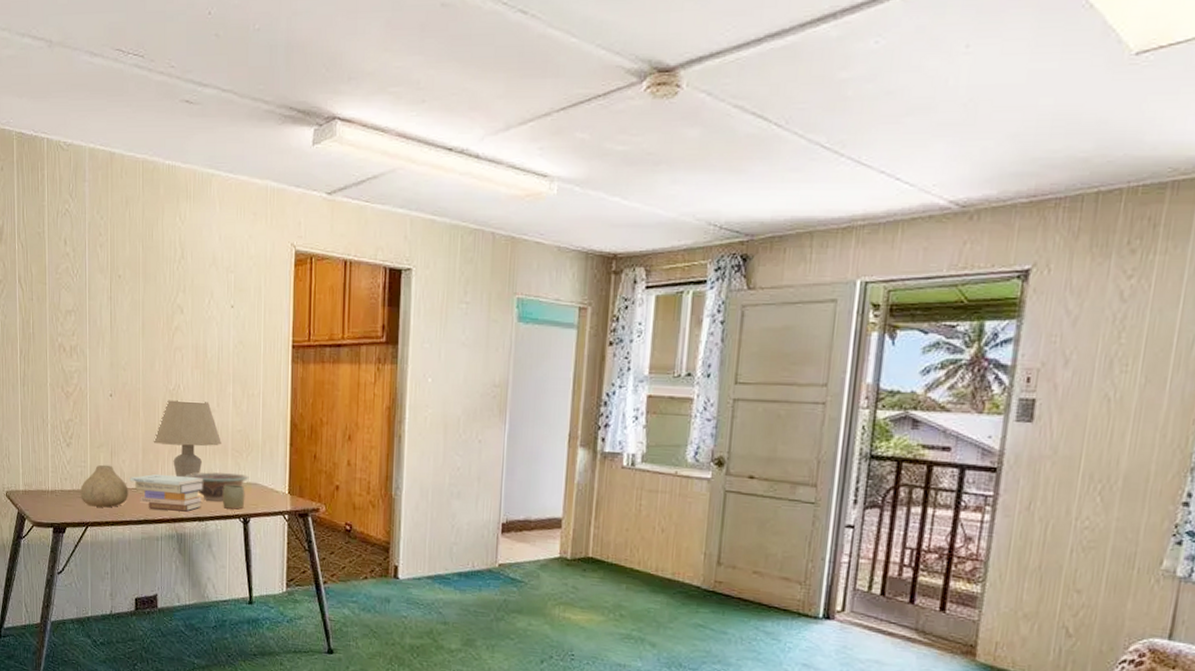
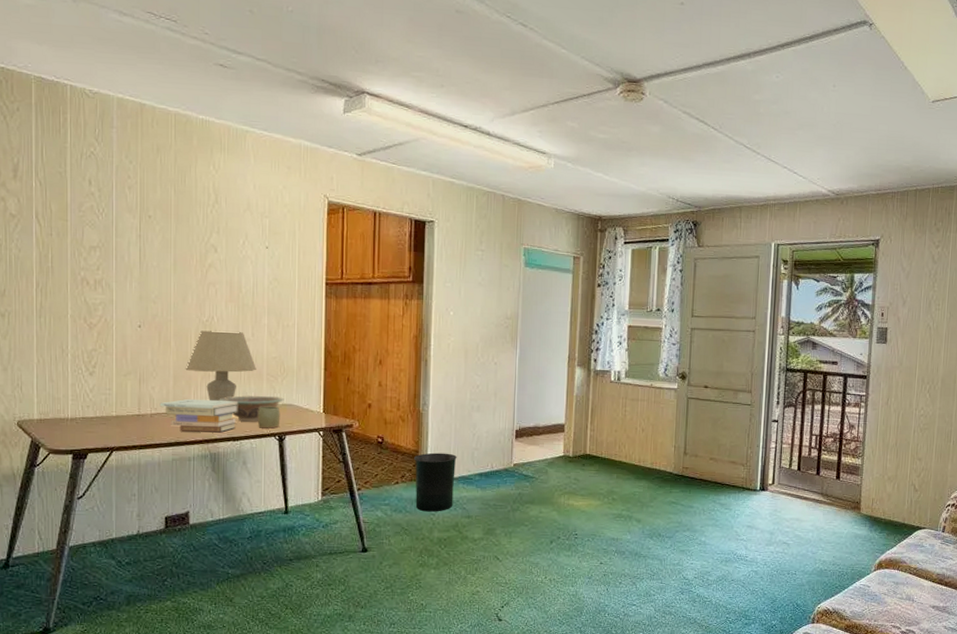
vase: present [80,464,128,508] -> none [105,391,158,432]
waste bin: none [385,545,433,615] -> present [414,452,457,512]

